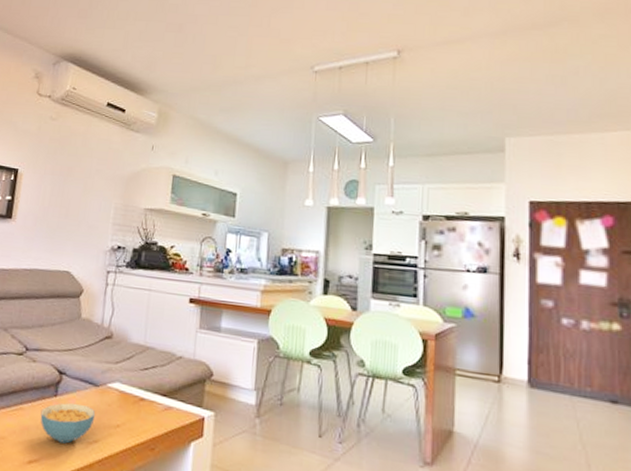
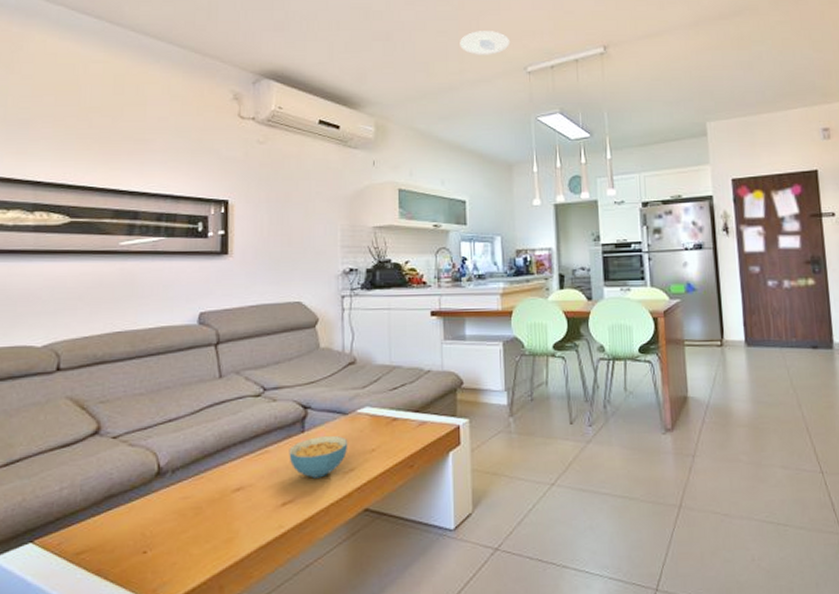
recessed light: none [249,28,300,52] -> present [460,31,511,55]

